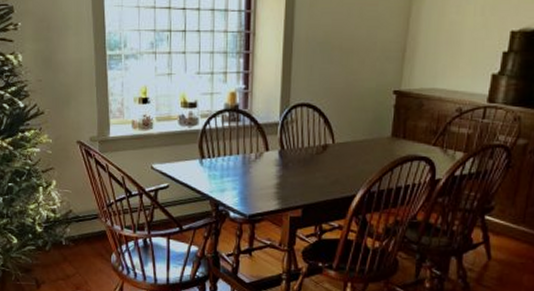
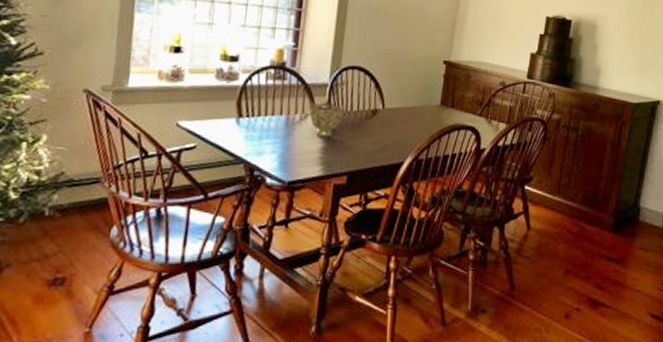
decorative bowl: none [262,140,296,174] -> present [308,101,345,137]

